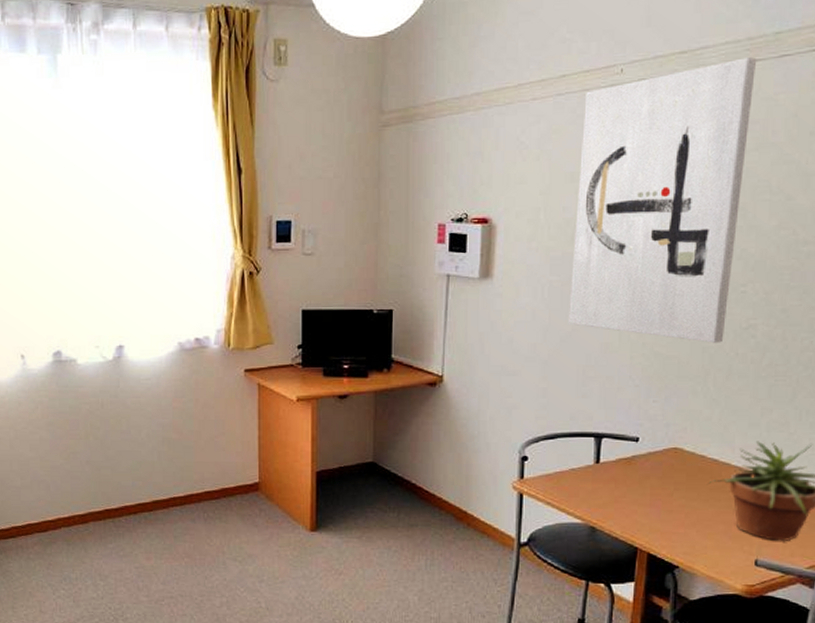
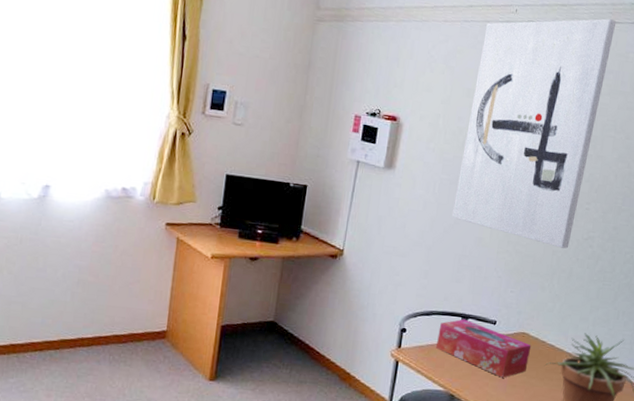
tissue box: none [567,439,688,503] -> present [436,319,532,378]

